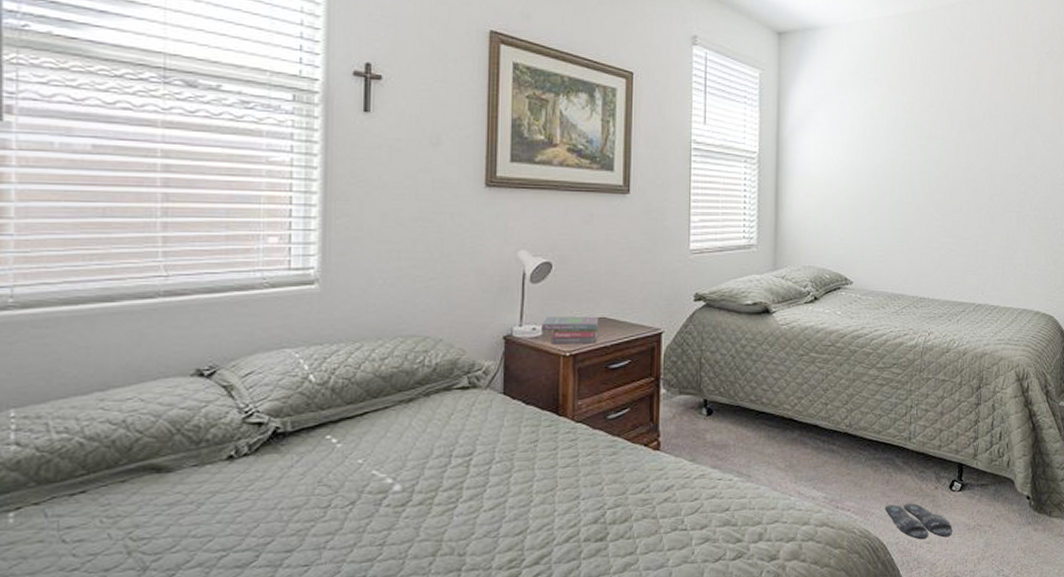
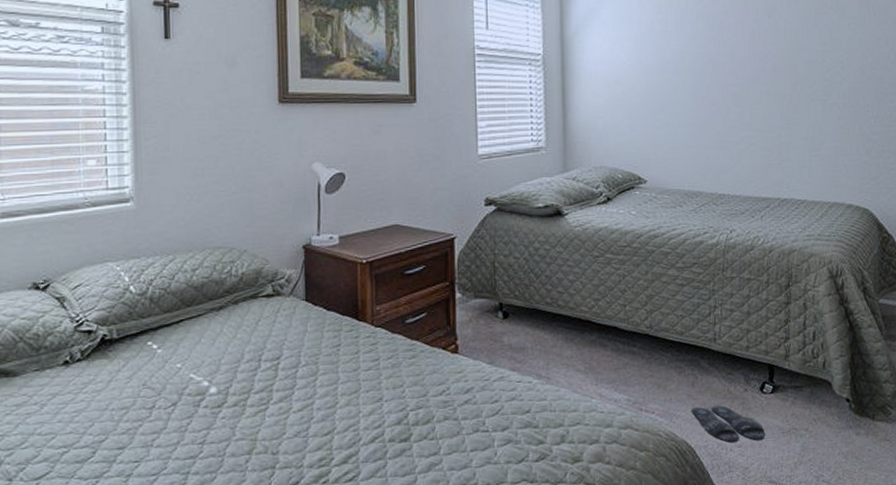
books: present [542,316,599,344] -> none [338,223,393,252]

